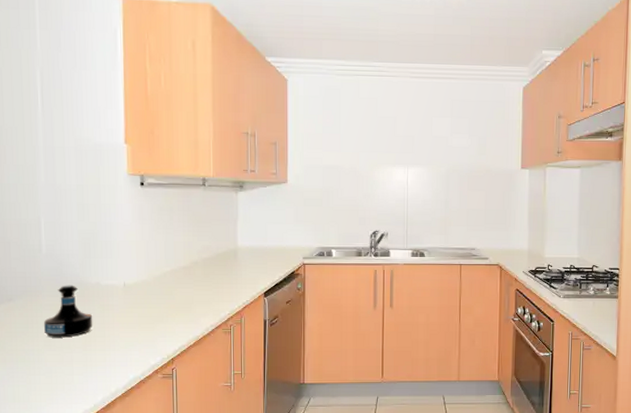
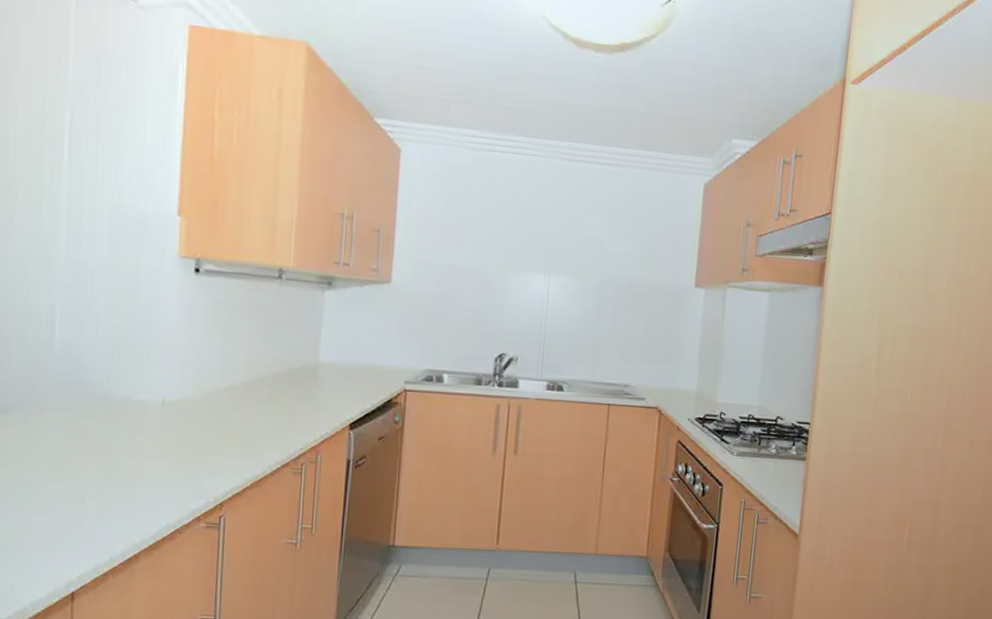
tequila bottle: present [44,285,93,338] -> none [49,396,117,467]

